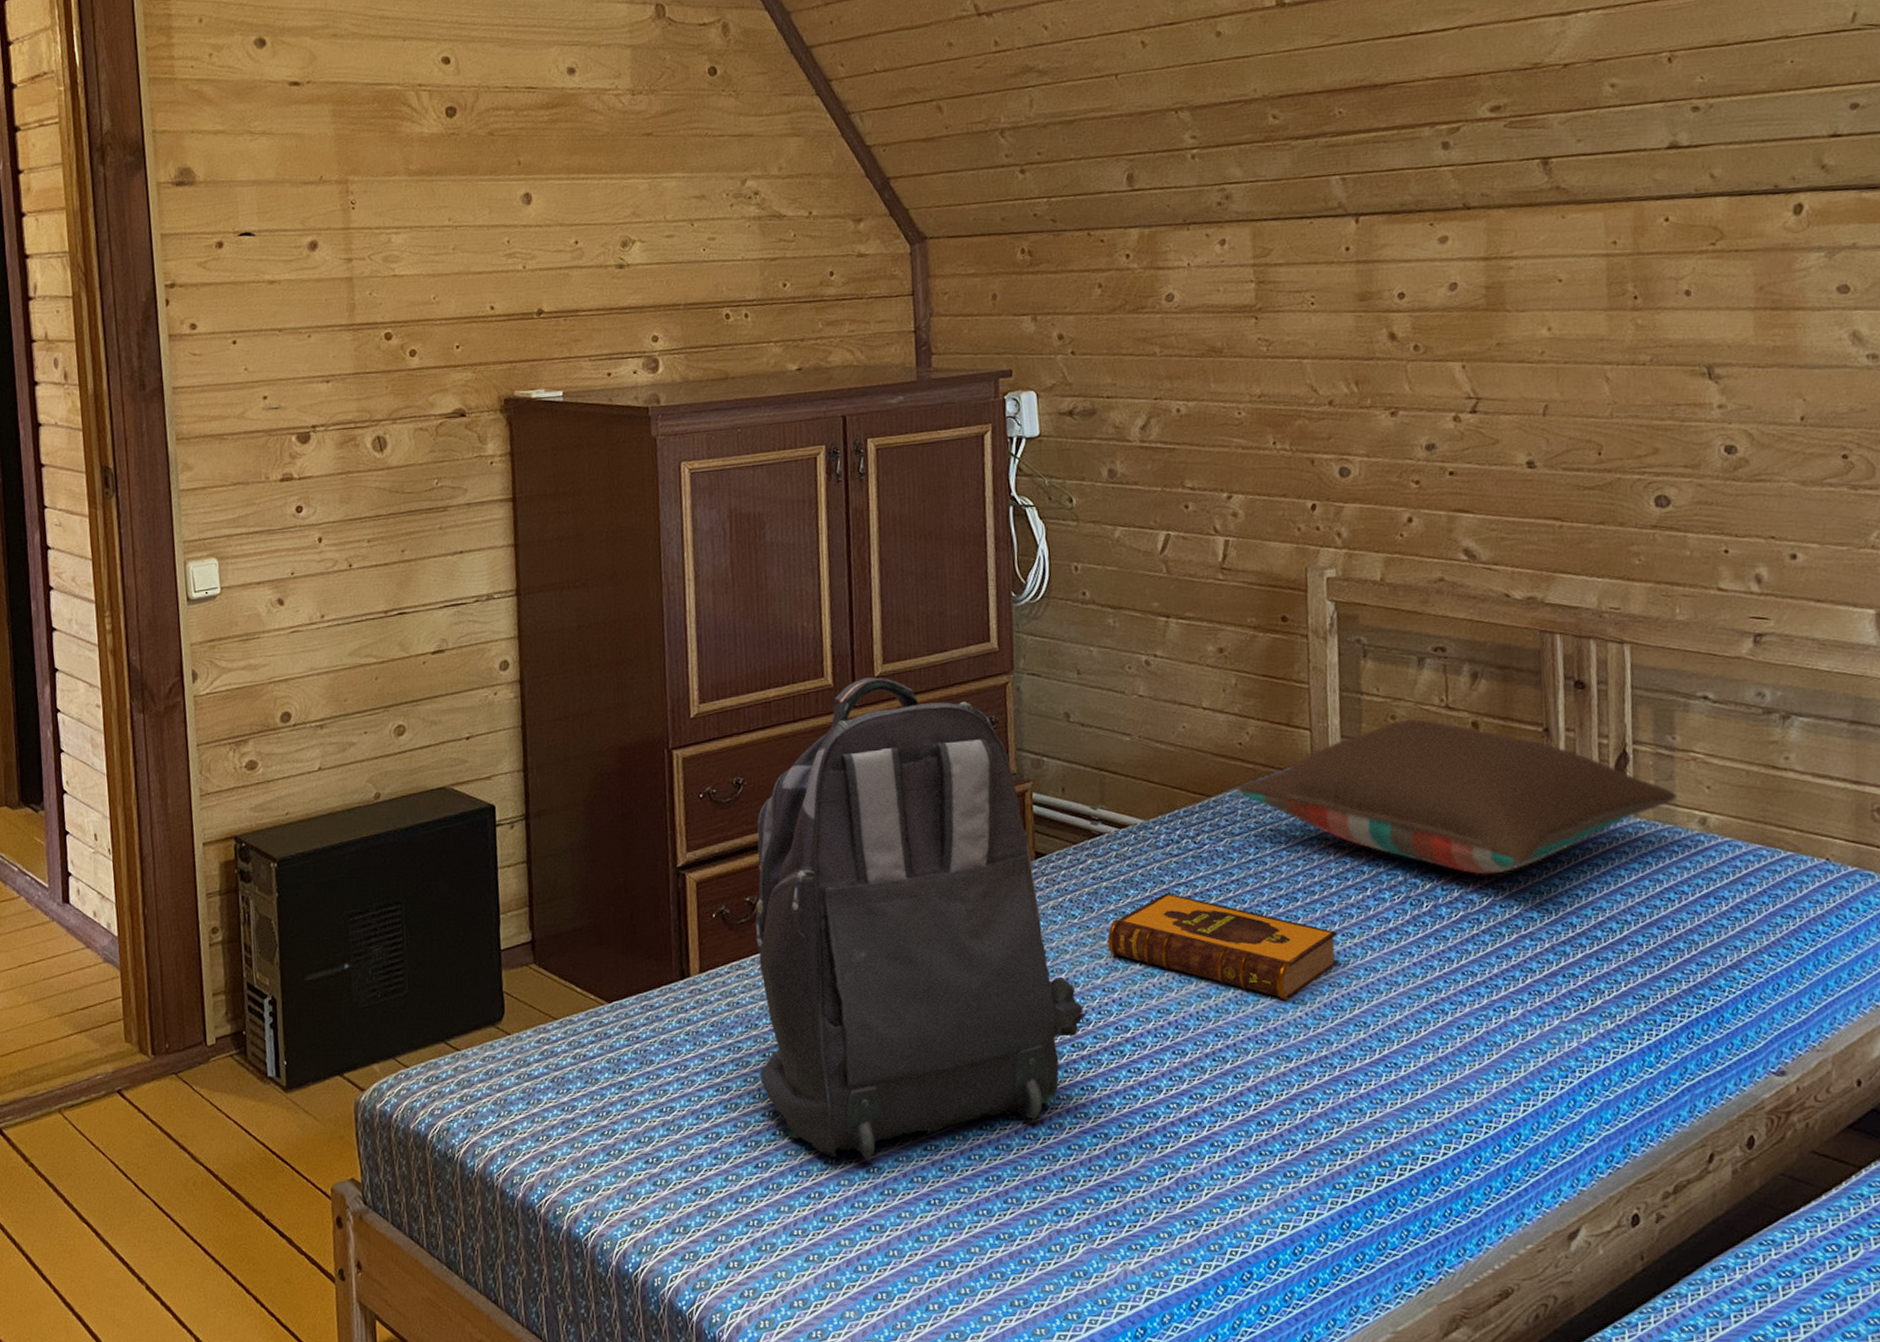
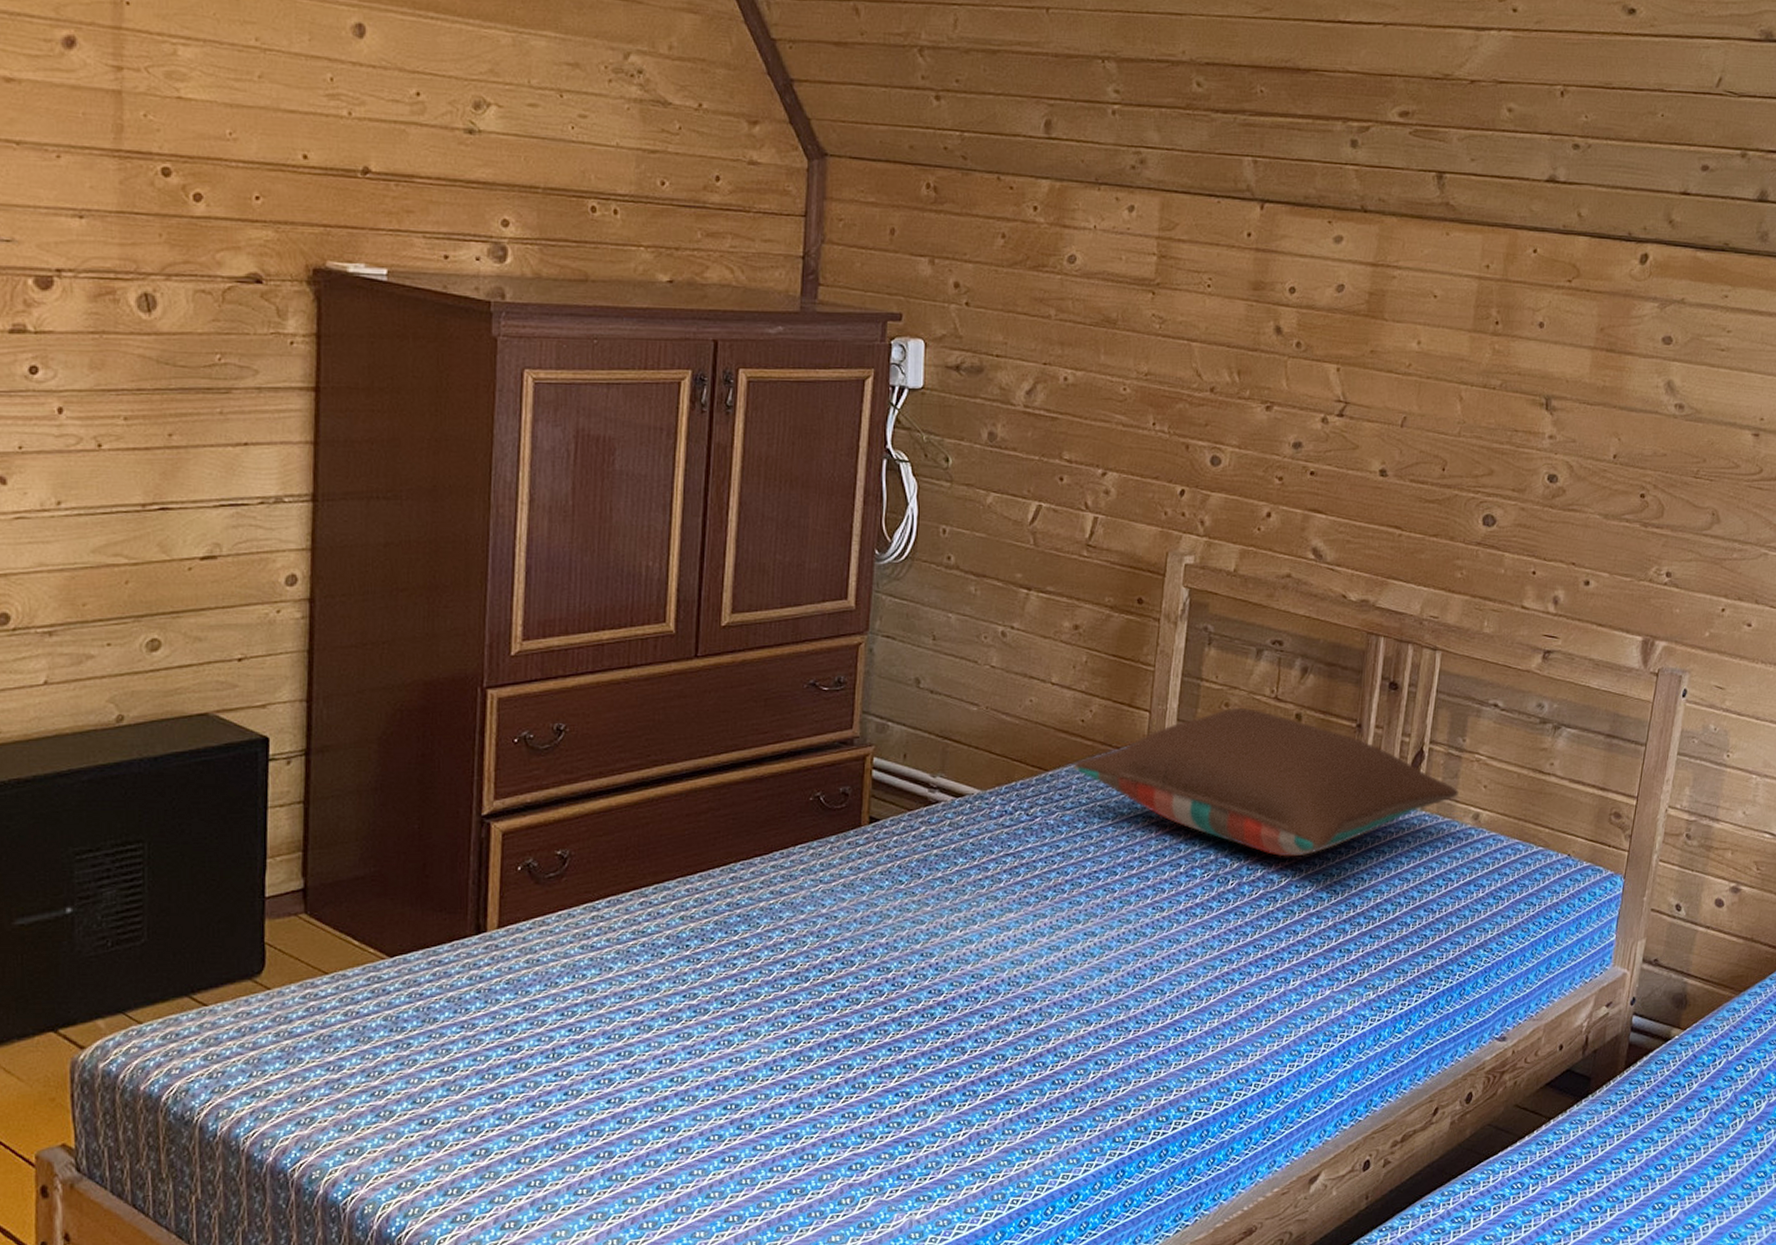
backpack: present [755,677,1087,1162] -> none [555,627,903,1121]
hardback book: present [1107,892,1338,1001] -> none [931,862,1149,968]

